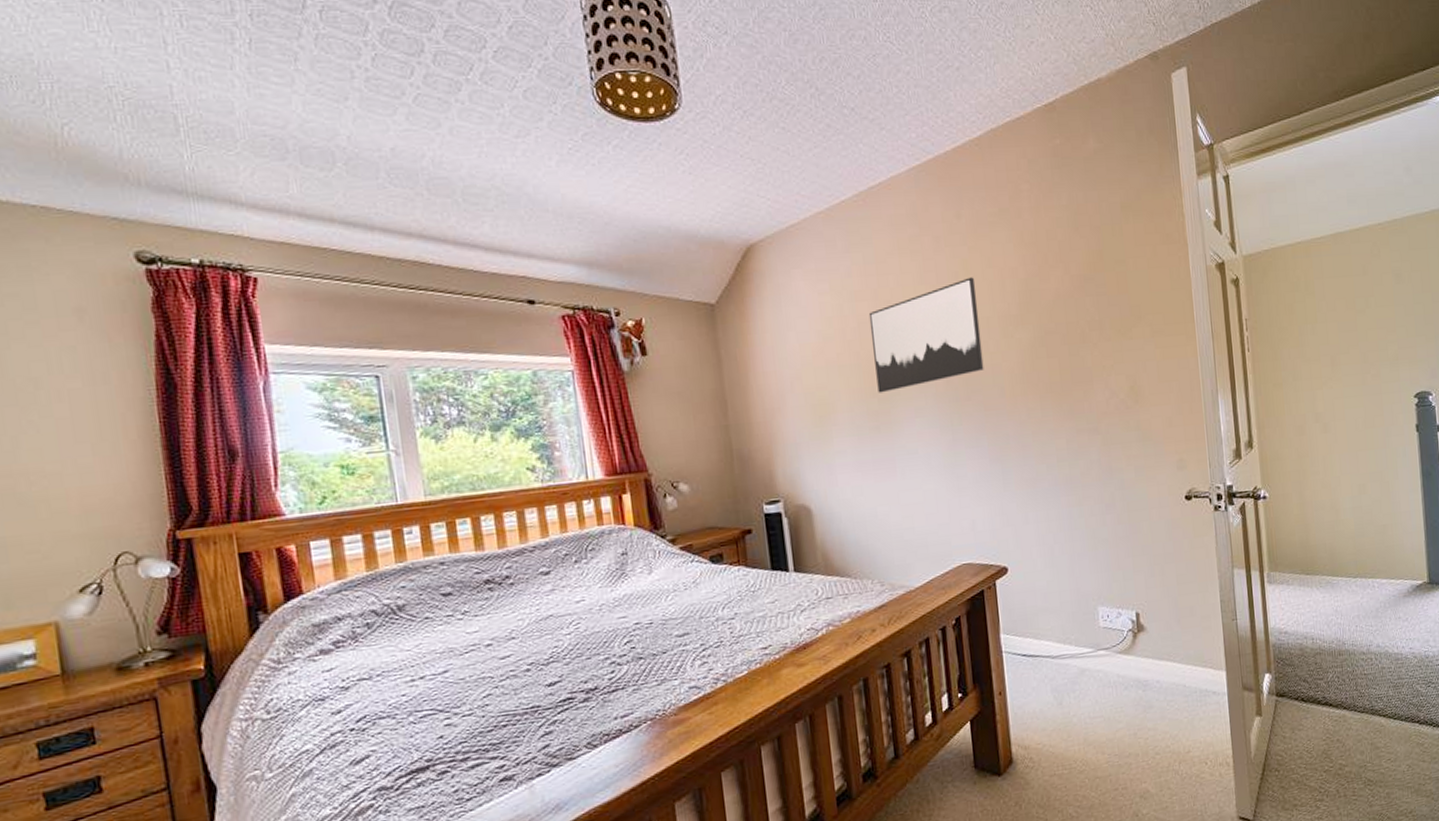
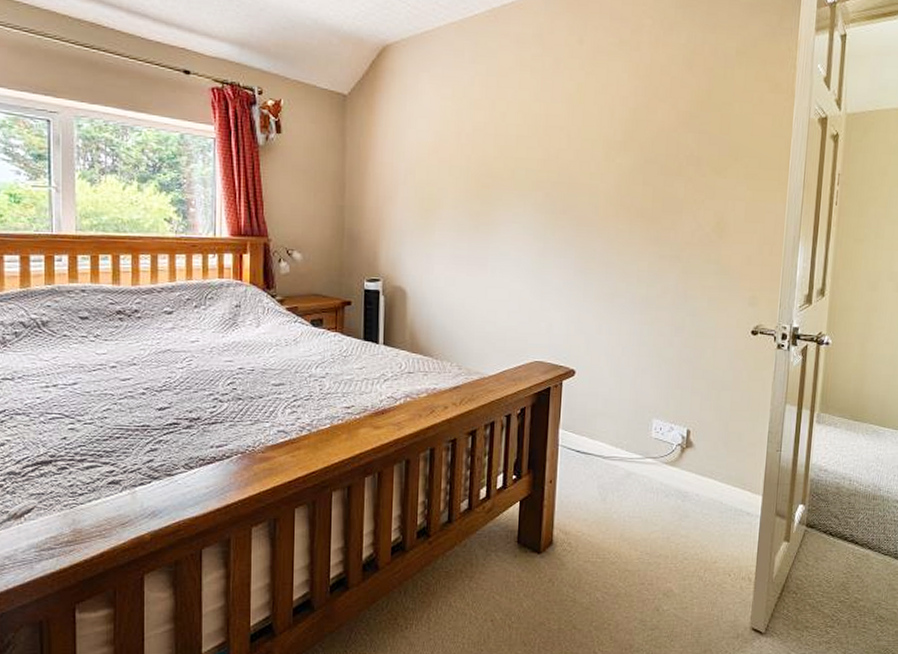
wall art: present [868,277,984,393] -> none [482,100,587,196]

